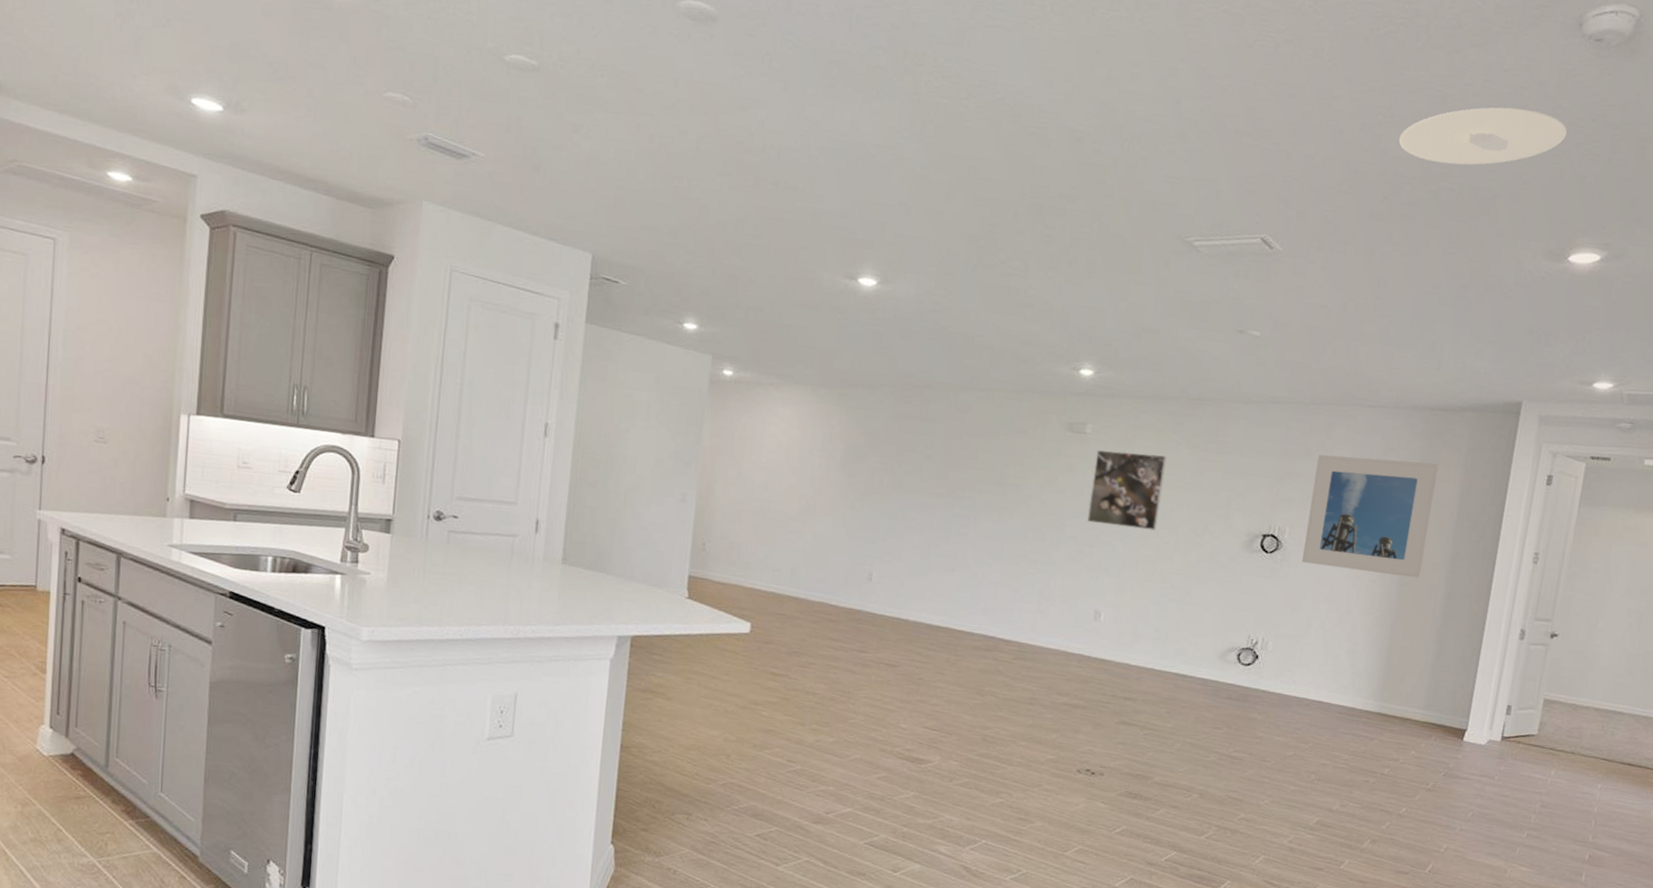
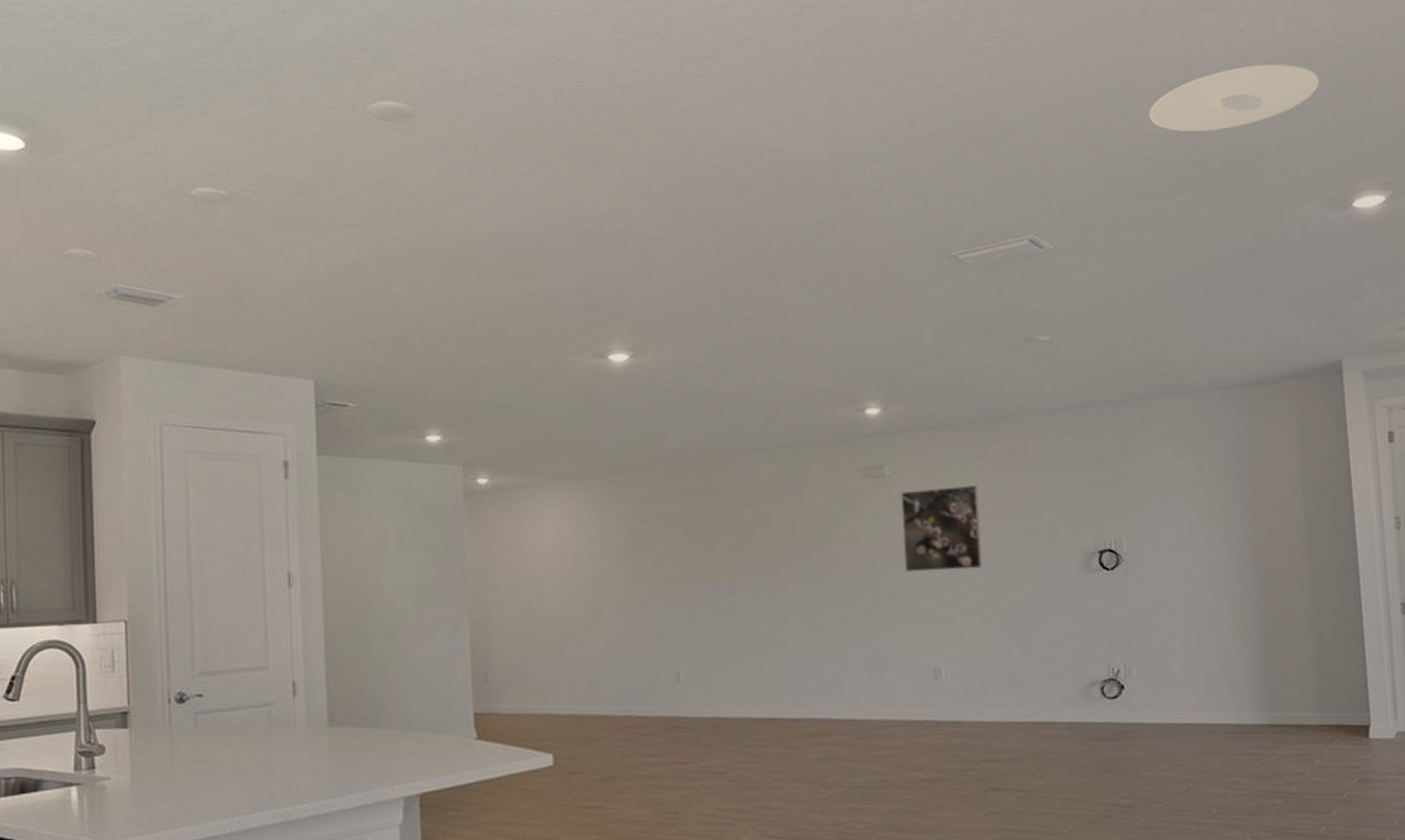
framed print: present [1301,454,1438,579] -> none [1140,441,1279,574]

